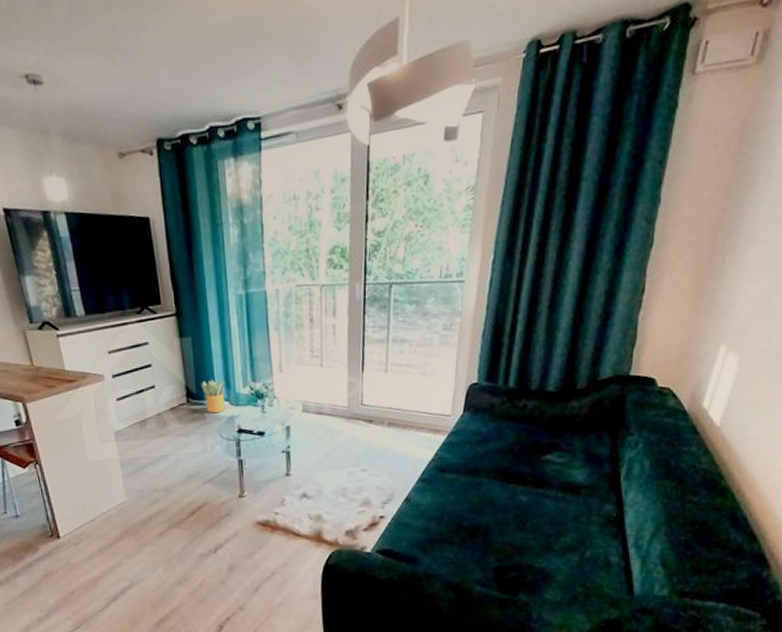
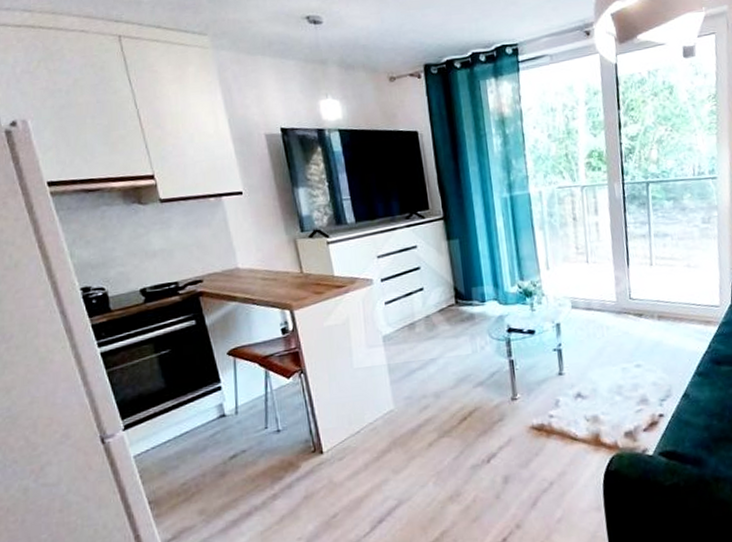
potted plant: present [201,379,226,414] -> none [469,279,495,314]

